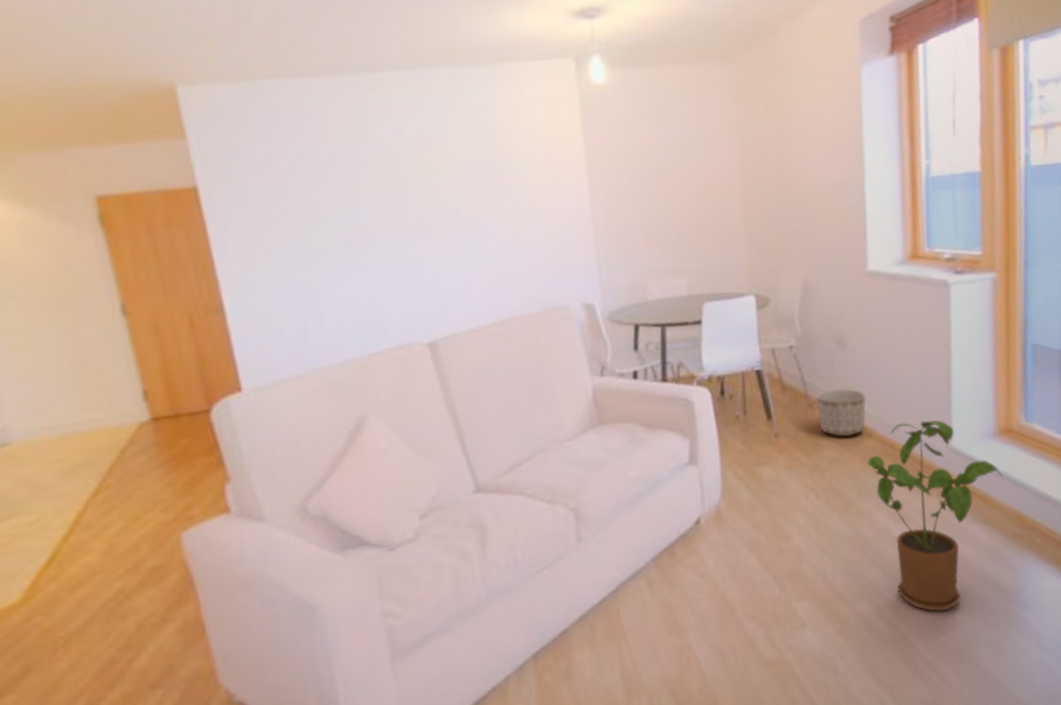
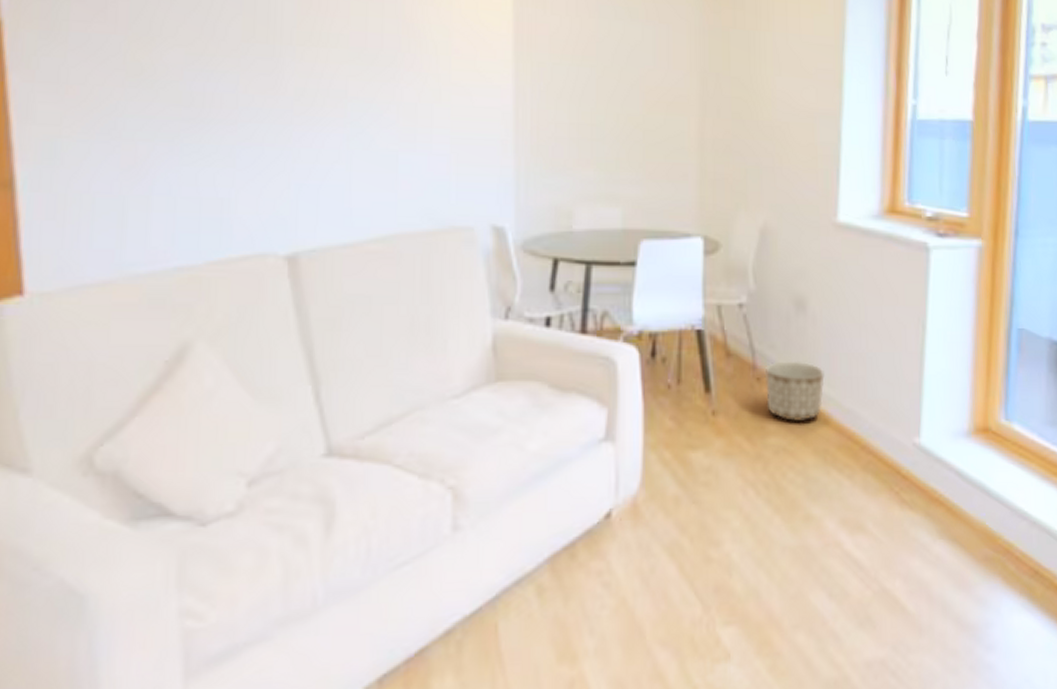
house plant: present [867,420,1003,612] -> none [820,409,975,649]

